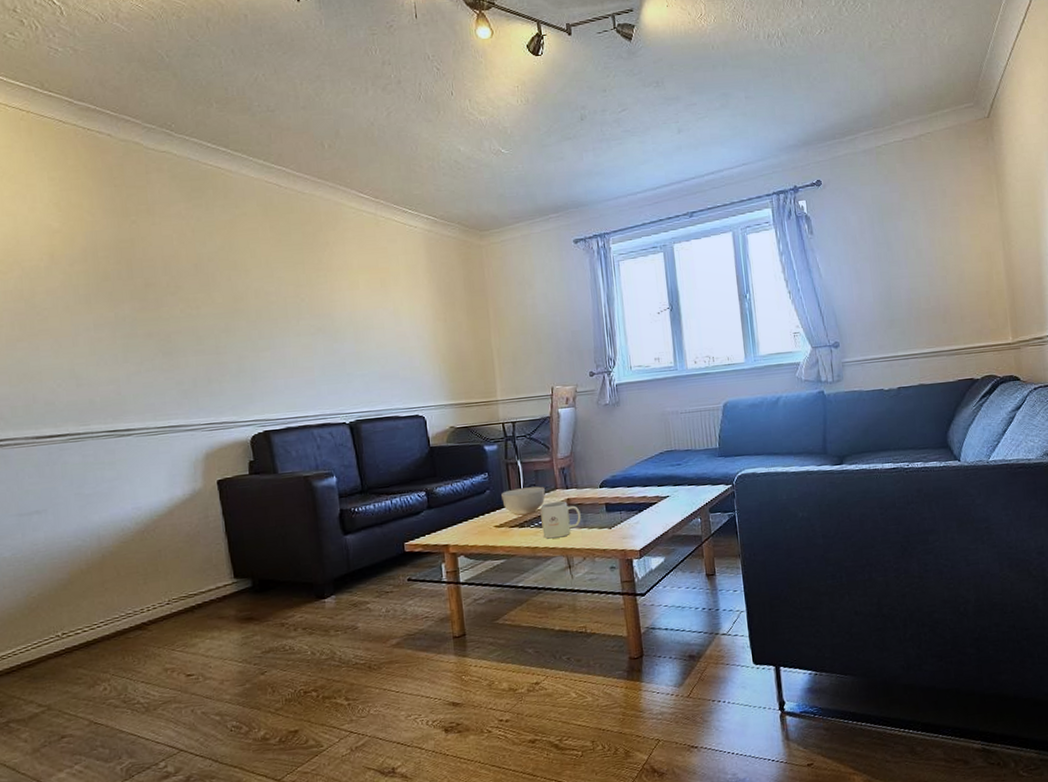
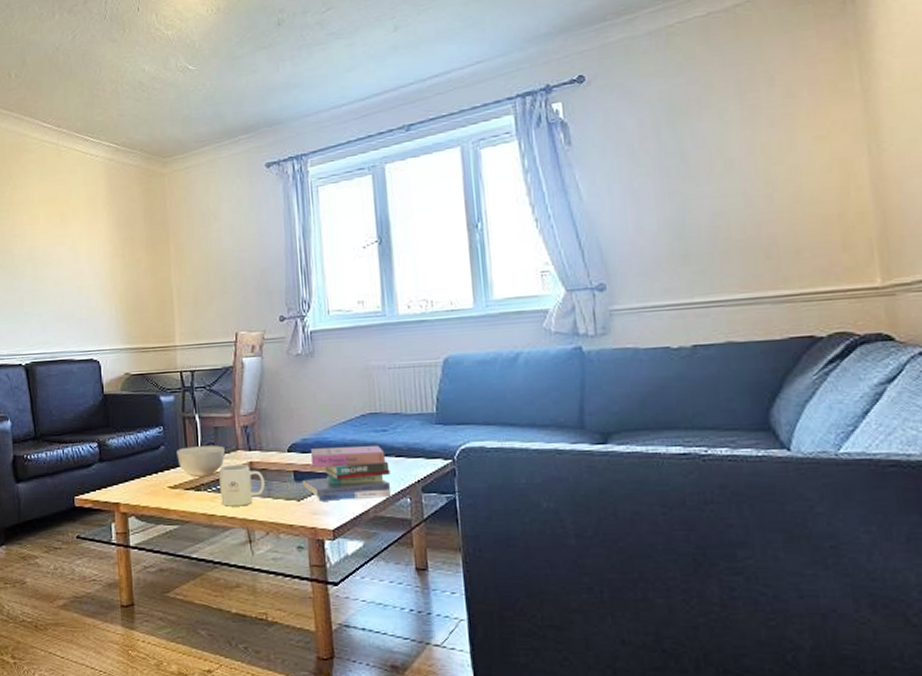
books: none [612,476,686,527] -> present [301,444,392,501]

